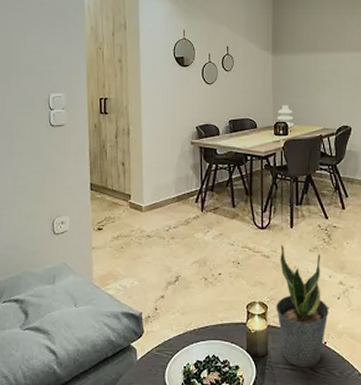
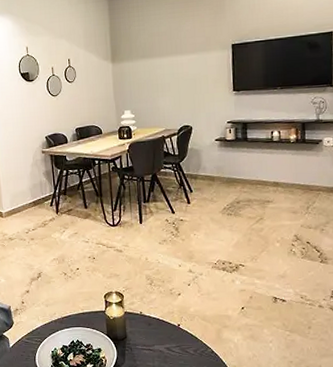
potted plant: present [276,244,329,368] -> none [131,239,181,348]

